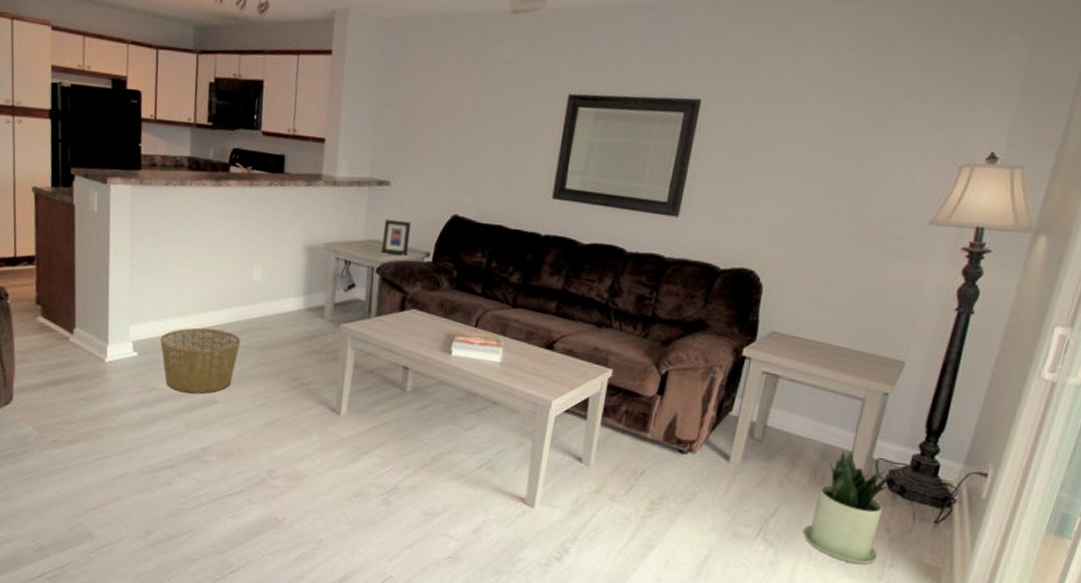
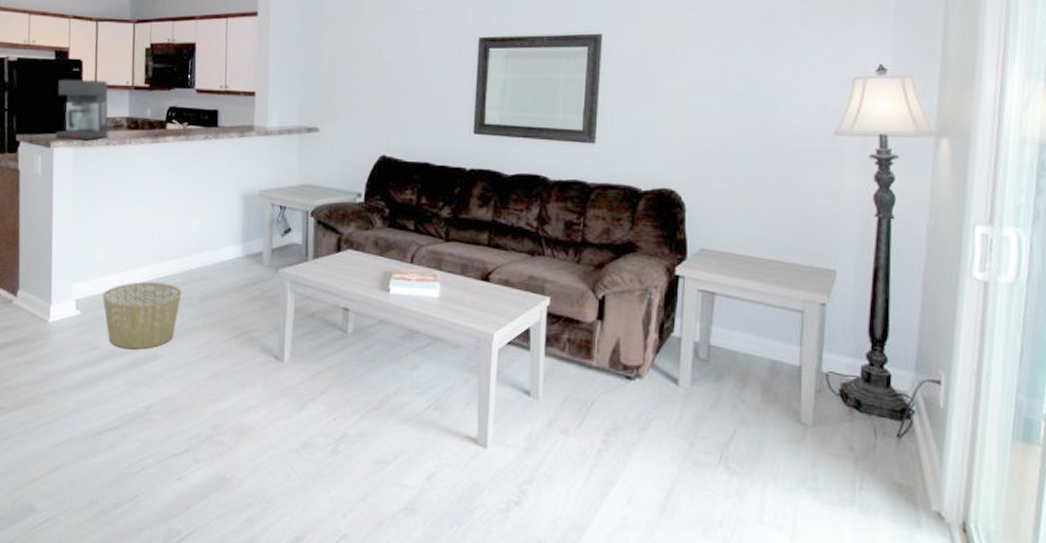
coffee maker: none [111,111,169,179] -> present [55,79,109,141]
picture frame: present [381,219,412,255] -> none [314,163,342,197]
planter: present [803,451,893,565] -> none [765,366,847,488]

